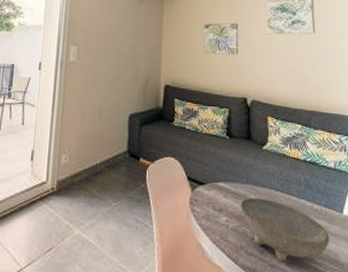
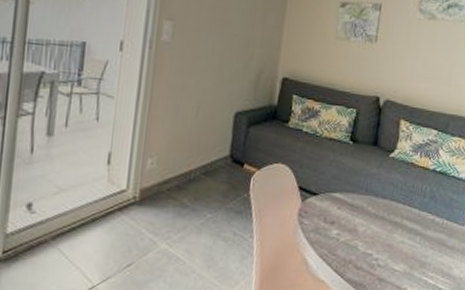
bowl: present [241,198,330,263] -> none [355,210,447,276]

